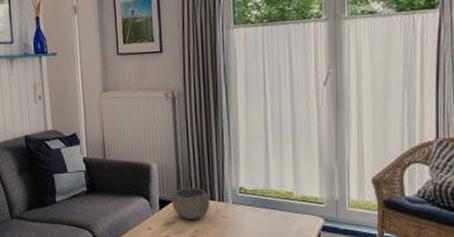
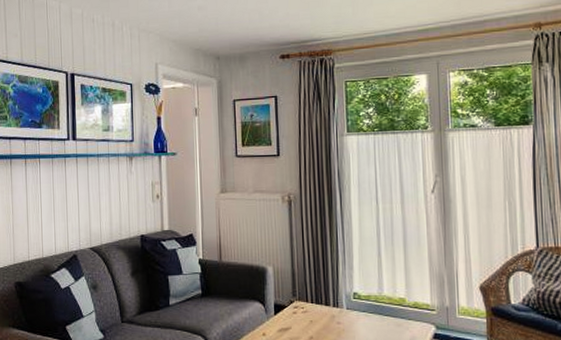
bowl: present [172,187,210,219] -> none [287,292,325,325]

